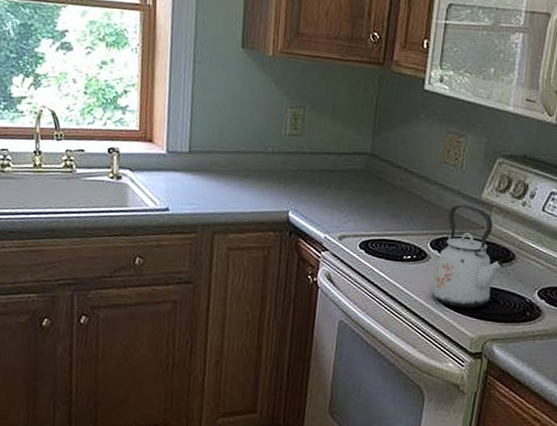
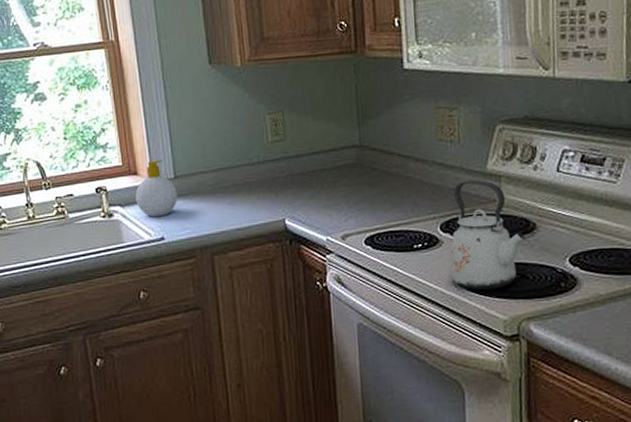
soap bottle: none [146,131,189,188] -> present [135,159,178,217]

